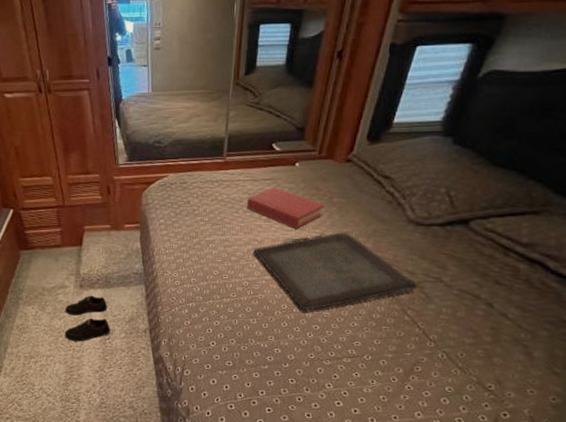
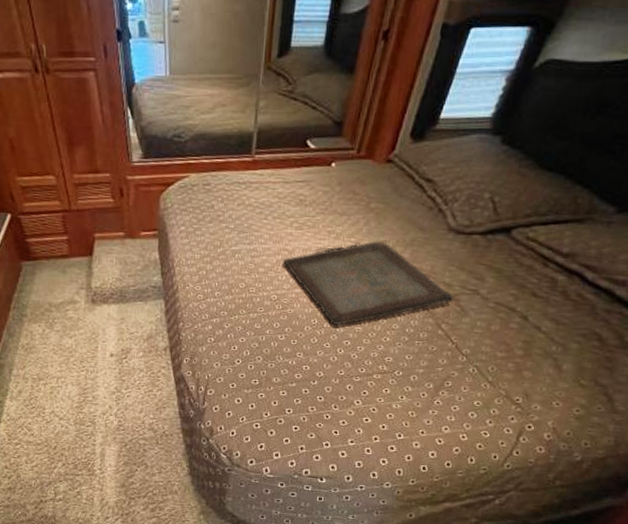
shoe: present [64,295,110,342] -> none [76,311,126,362]
hardback book: present [246,186,324,229] -> none [276,190,361,237]

